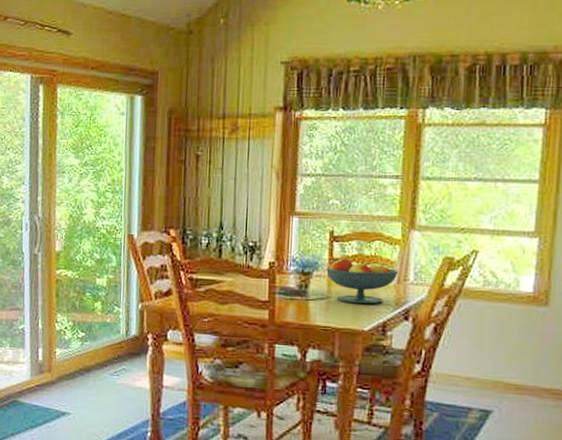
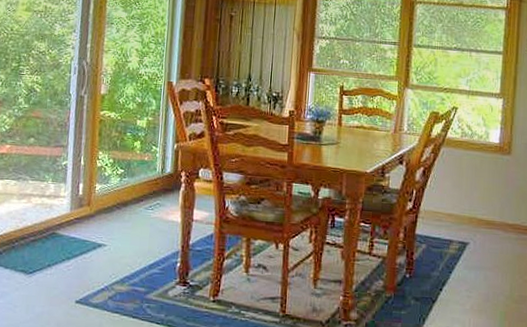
fruit bowl: present [326,257,399,305] -> none [337,109,396,150]

